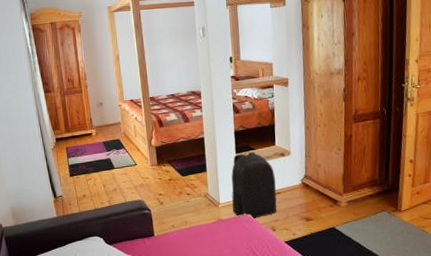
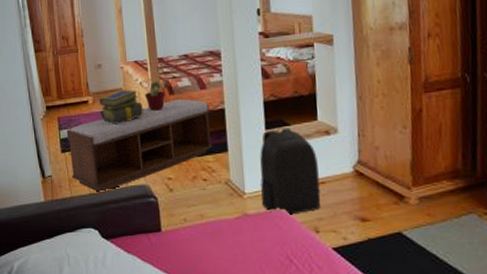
bench: none [74,130,194,208] -> present [66,99,212,193]
stack of books: none [101,123,139,152] -> present [99,89,144,125]
potted plant: none [137,104,166,141] -> present [142,67,177,111]

